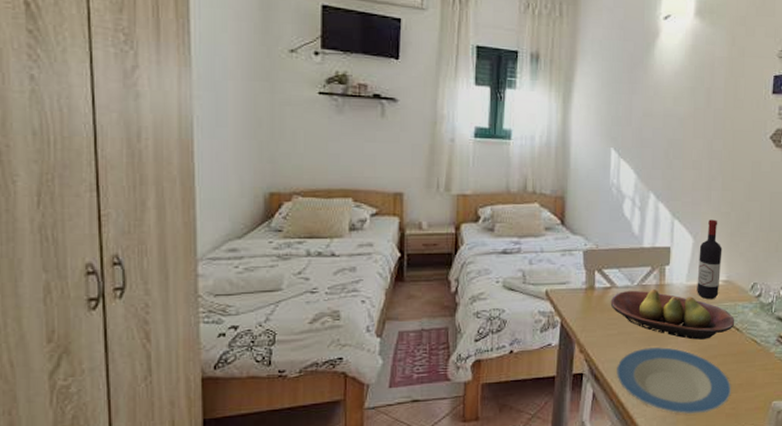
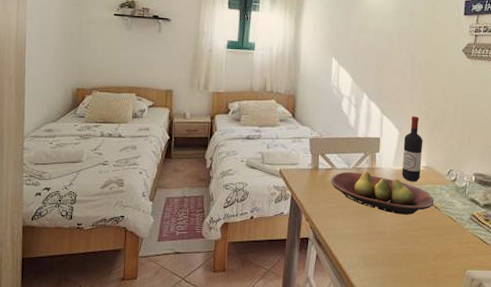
plate: present [616,347,731,415] -> none [336,219,431,277]

